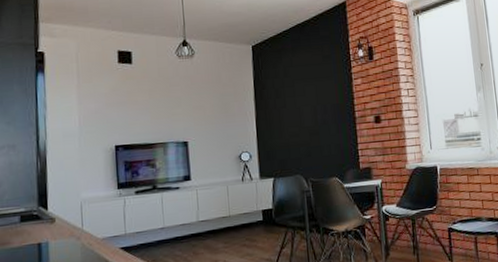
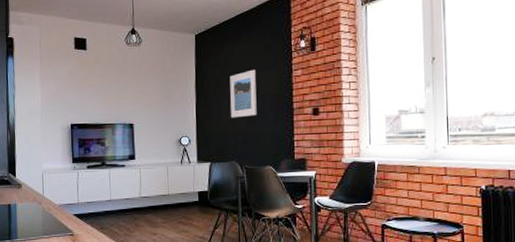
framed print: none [290,79,320,130] -> present [230,69,257,118]

